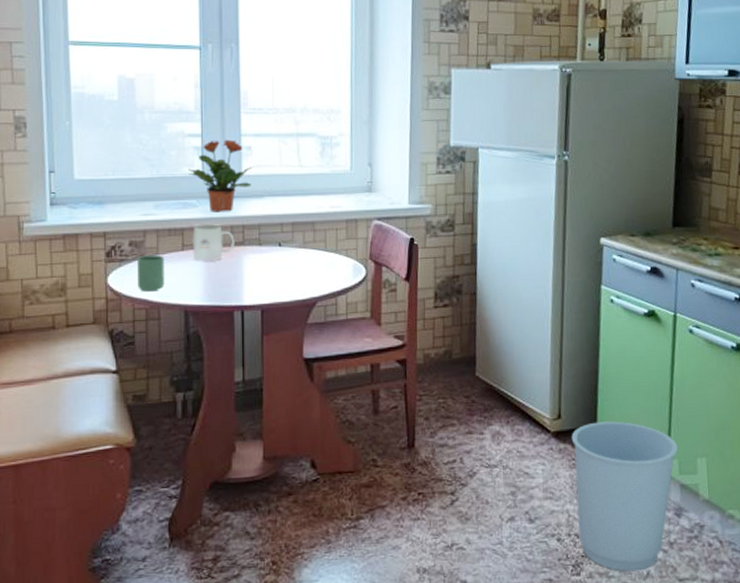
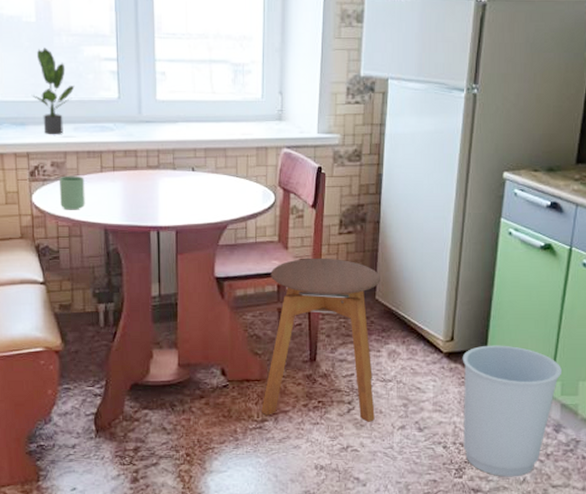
potted plant: none [110,125,157,212] -> present [31,48,75,134]
potted plant: present [188,139,254,213] -> none [105,64,168,136]
mug: present [192,224,235,261] -> none [110,148,150,183]
stool: none [356,333,481,515] -> present [261,257,380,422]

